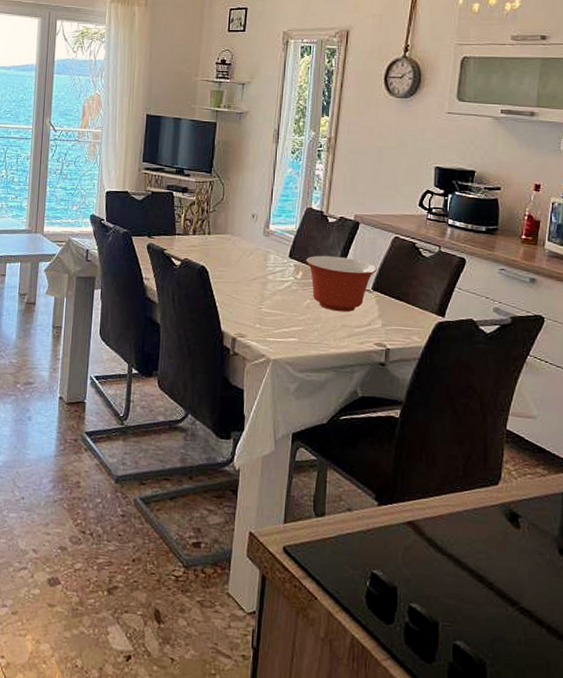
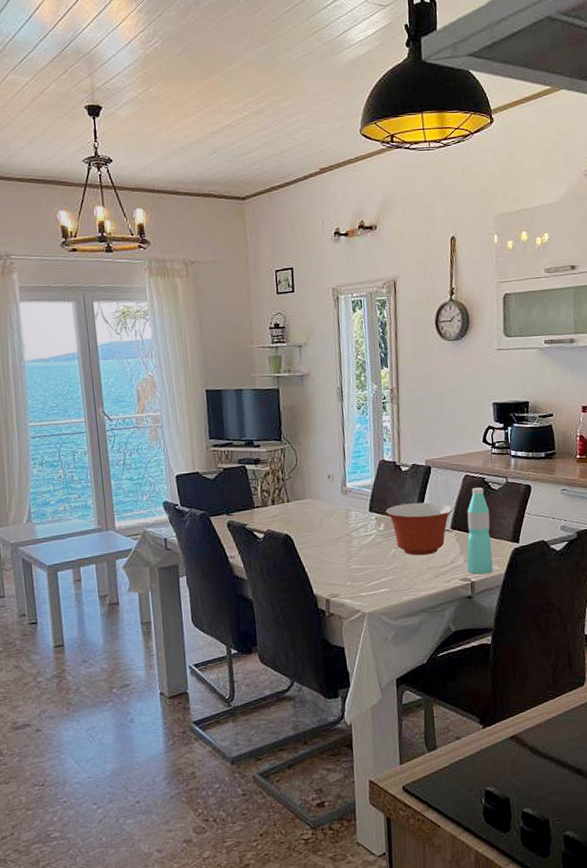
water bottle: none [383,251,417,344] -> present [467,487,493,575]

